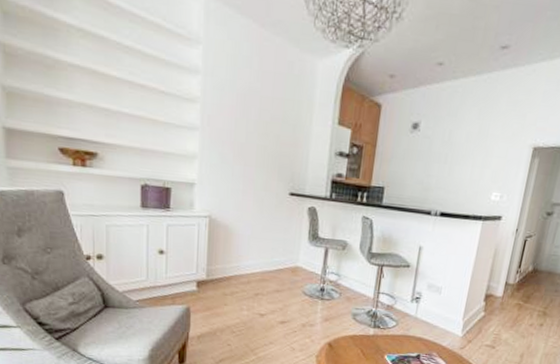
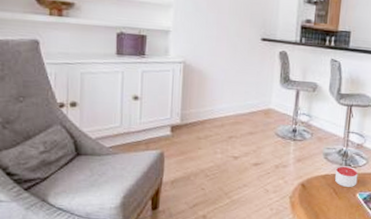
candle: none [362,326,388,349] -> present [334,165,359,187]

